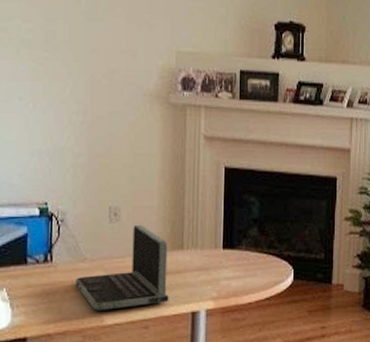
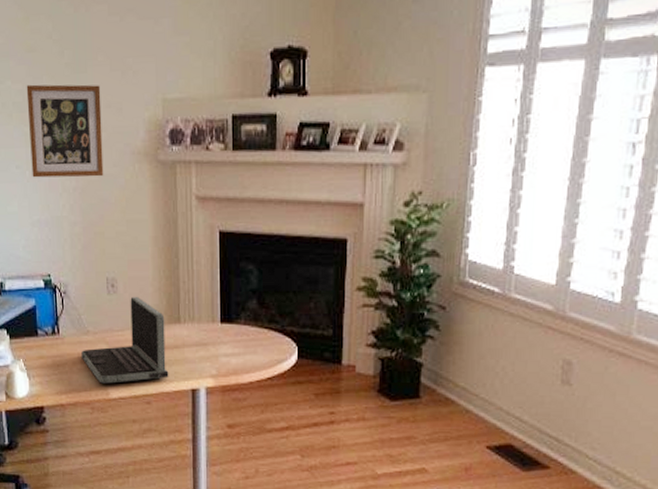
wall art: none [36,25,116,113] -> present [26,84,104,178]

